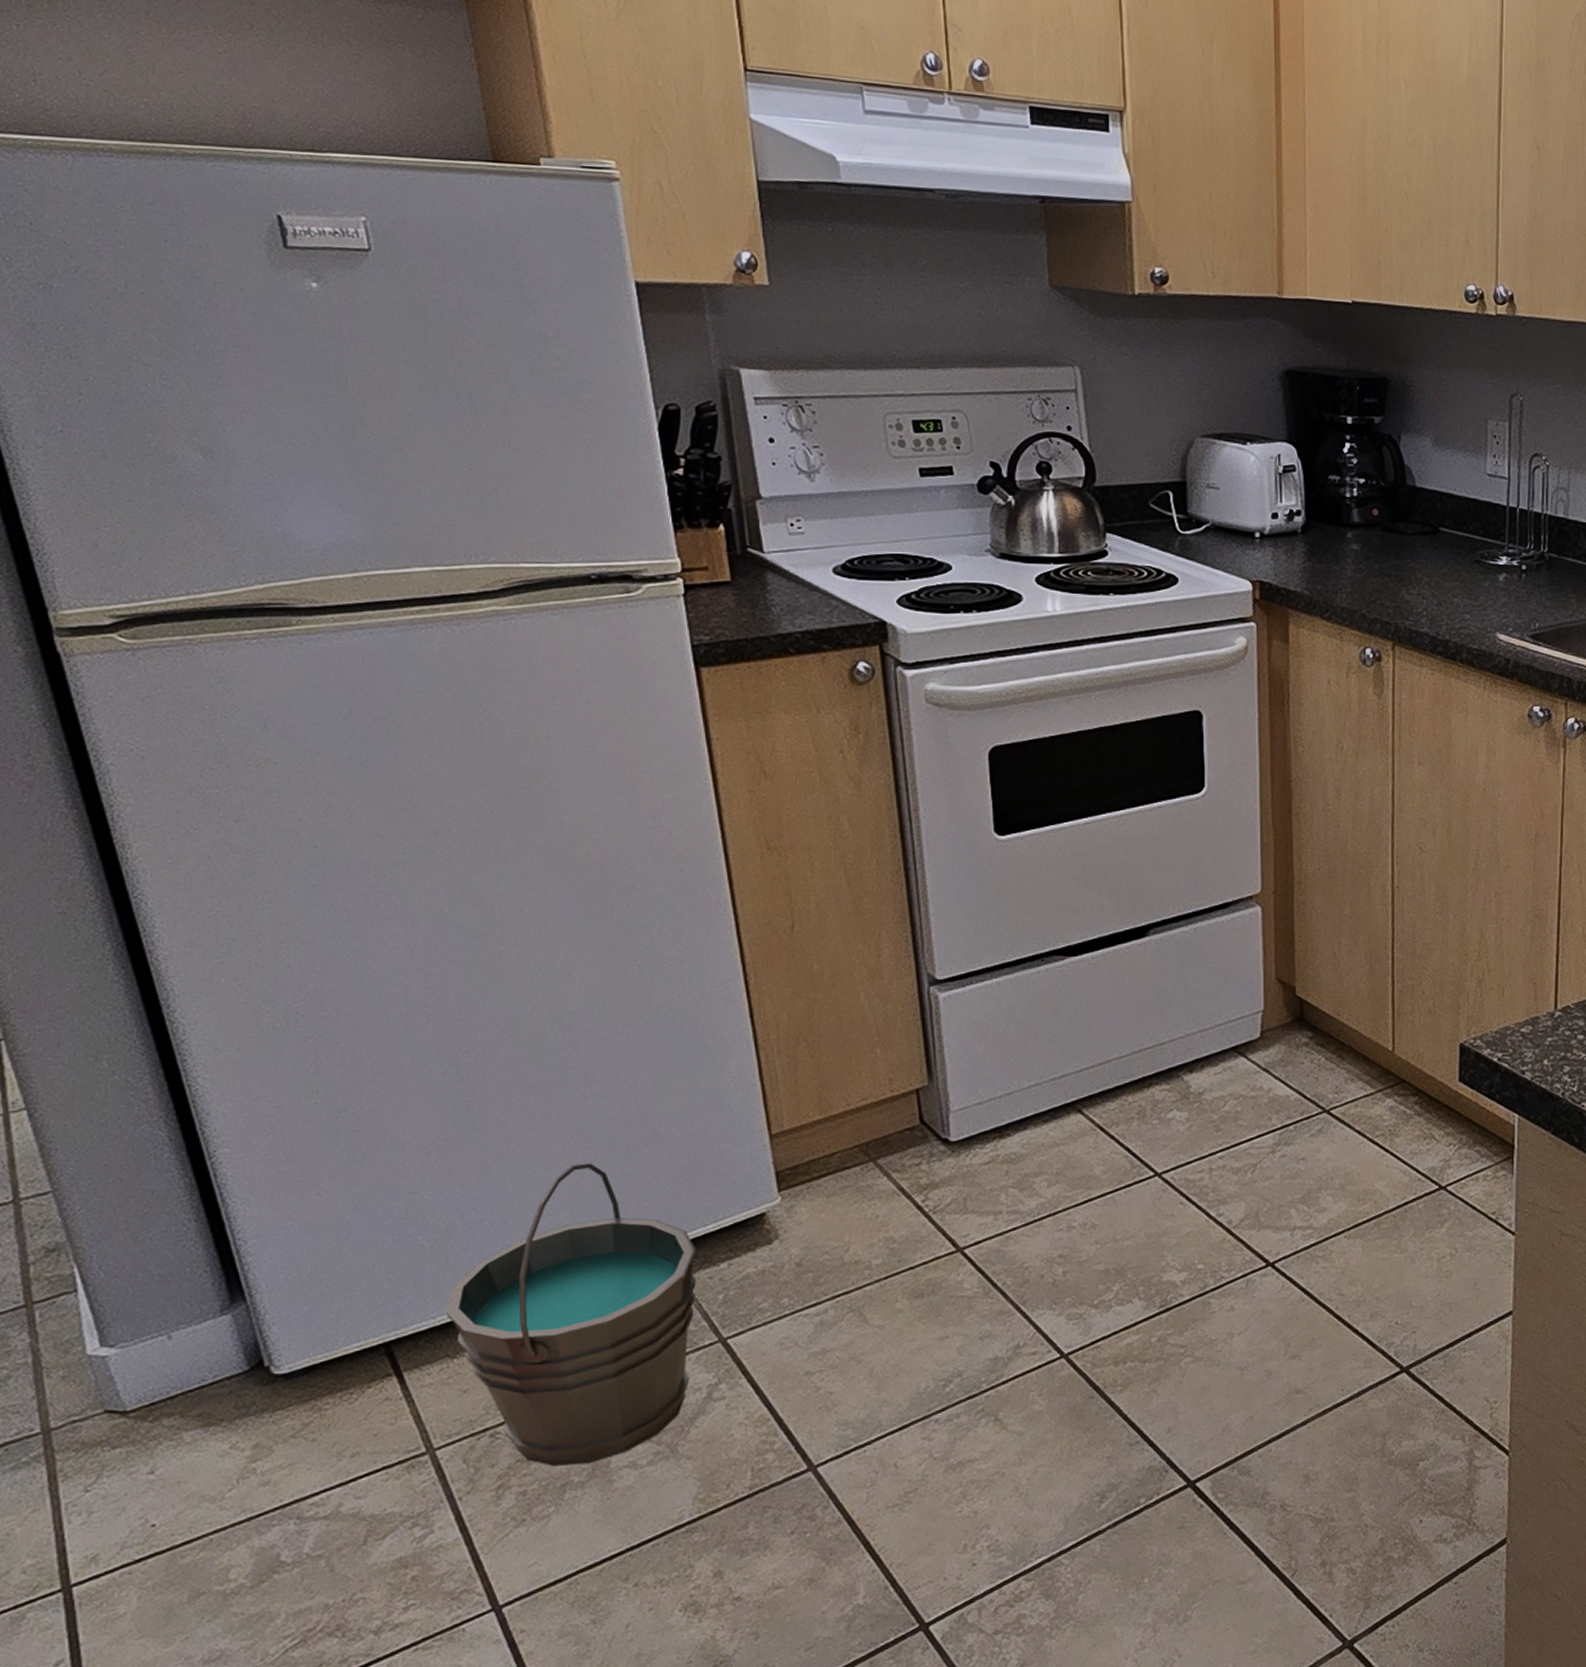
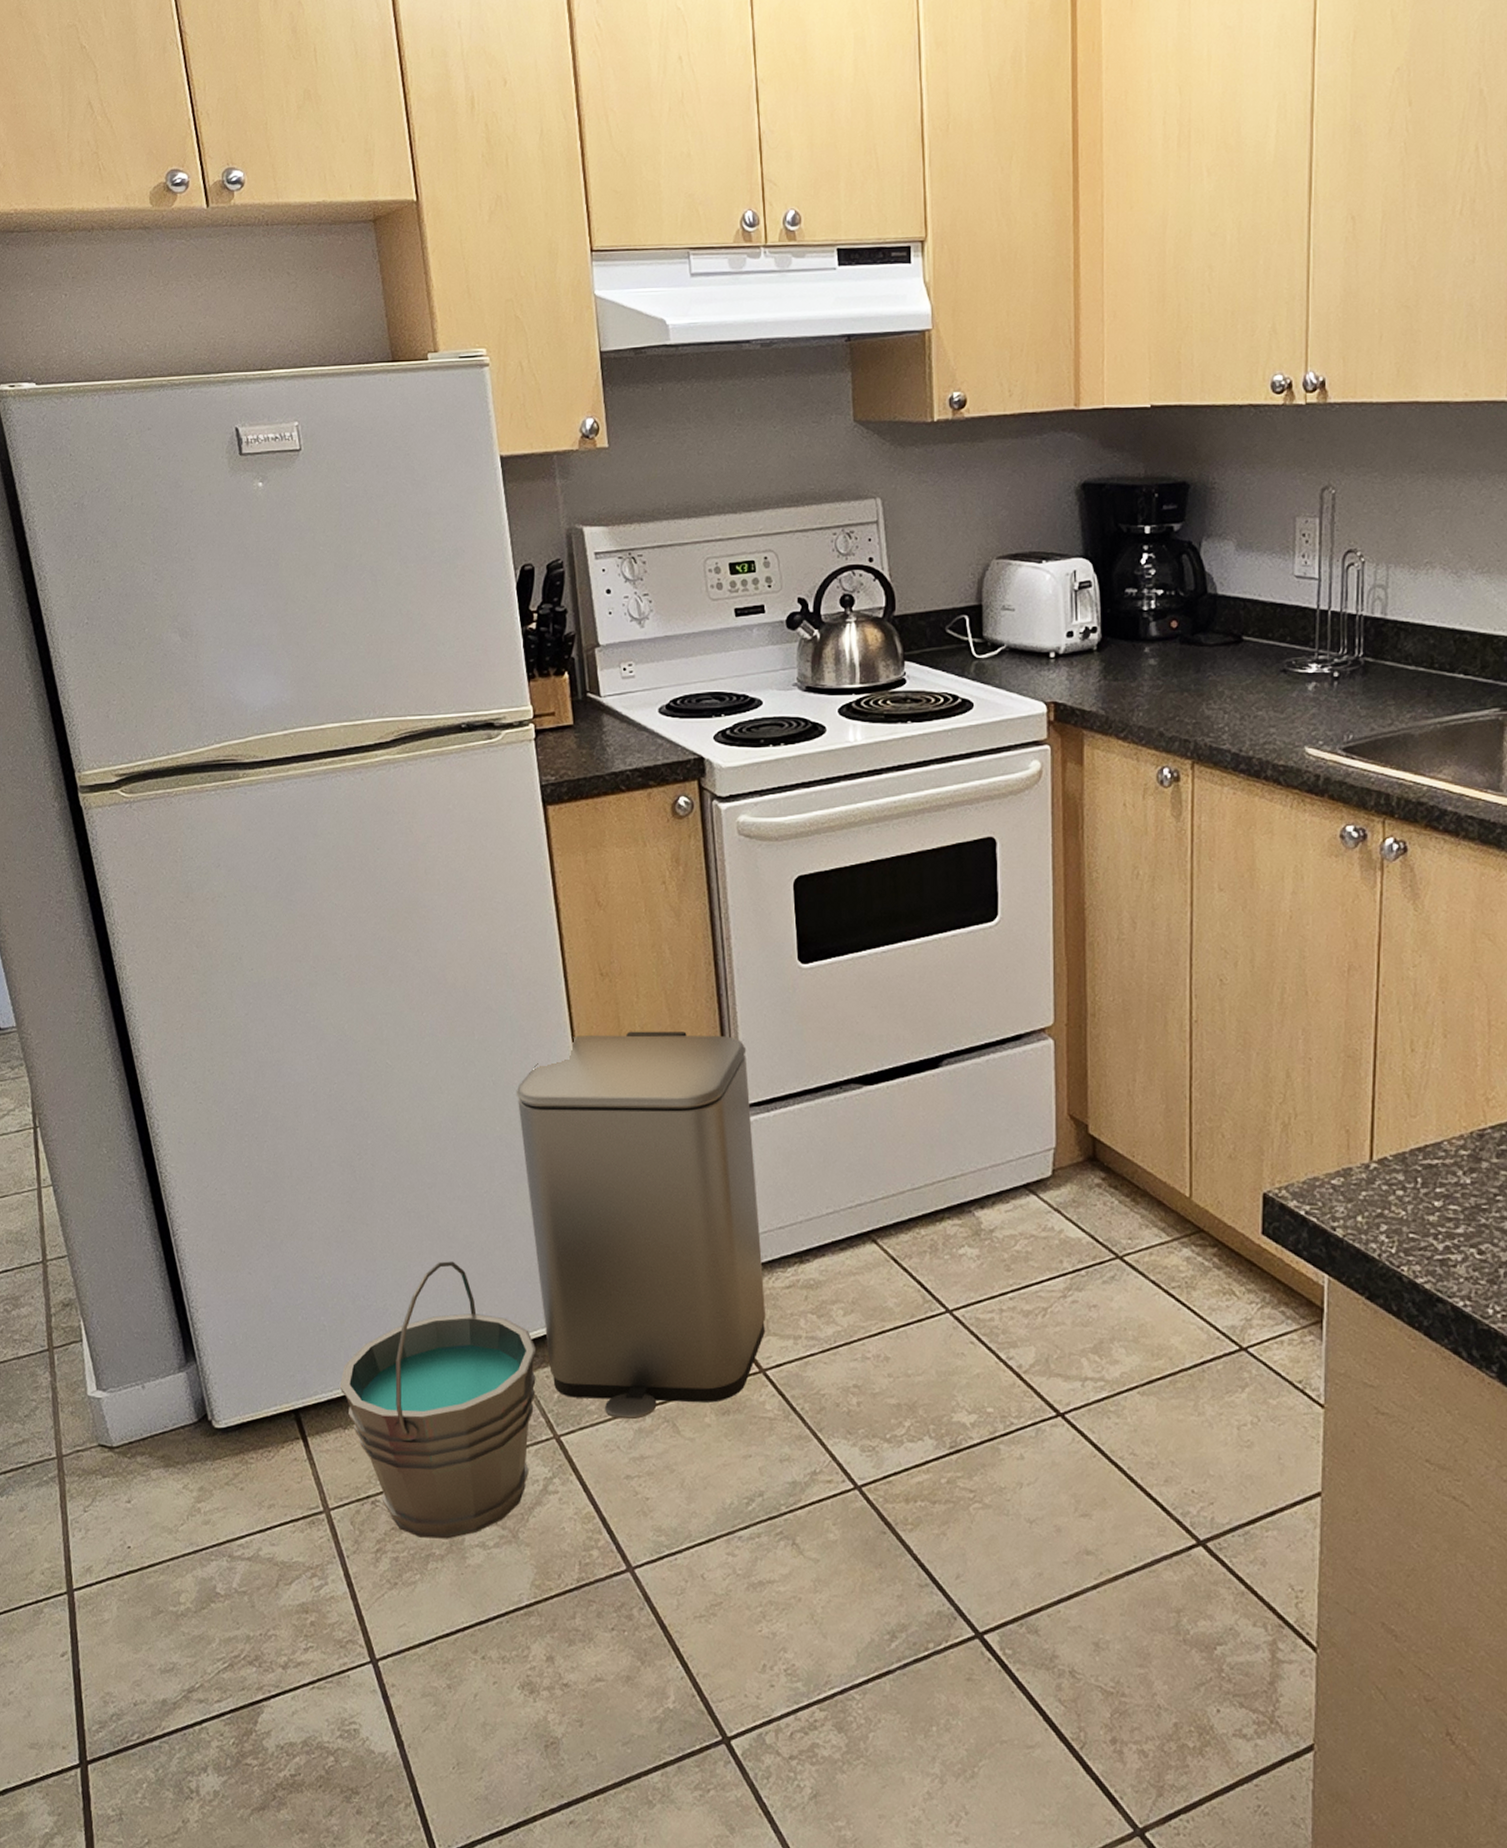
pedal bin: none [668,907,963,1315] -> present [517,1031,766,1420]

